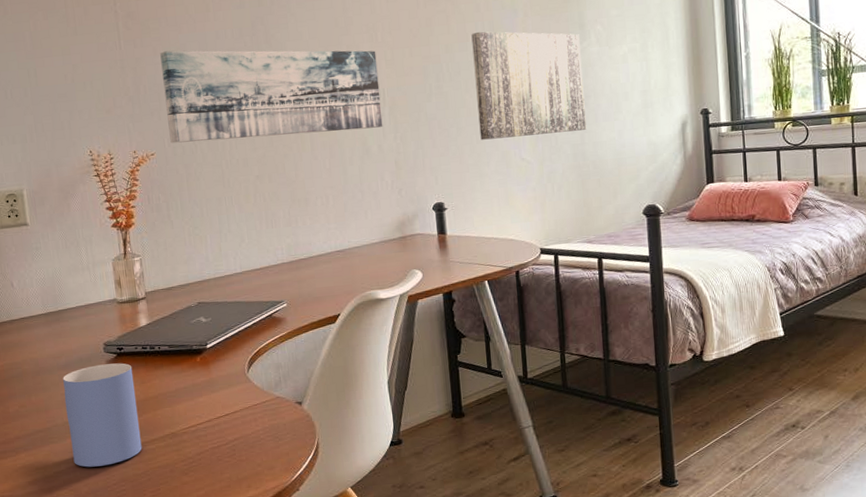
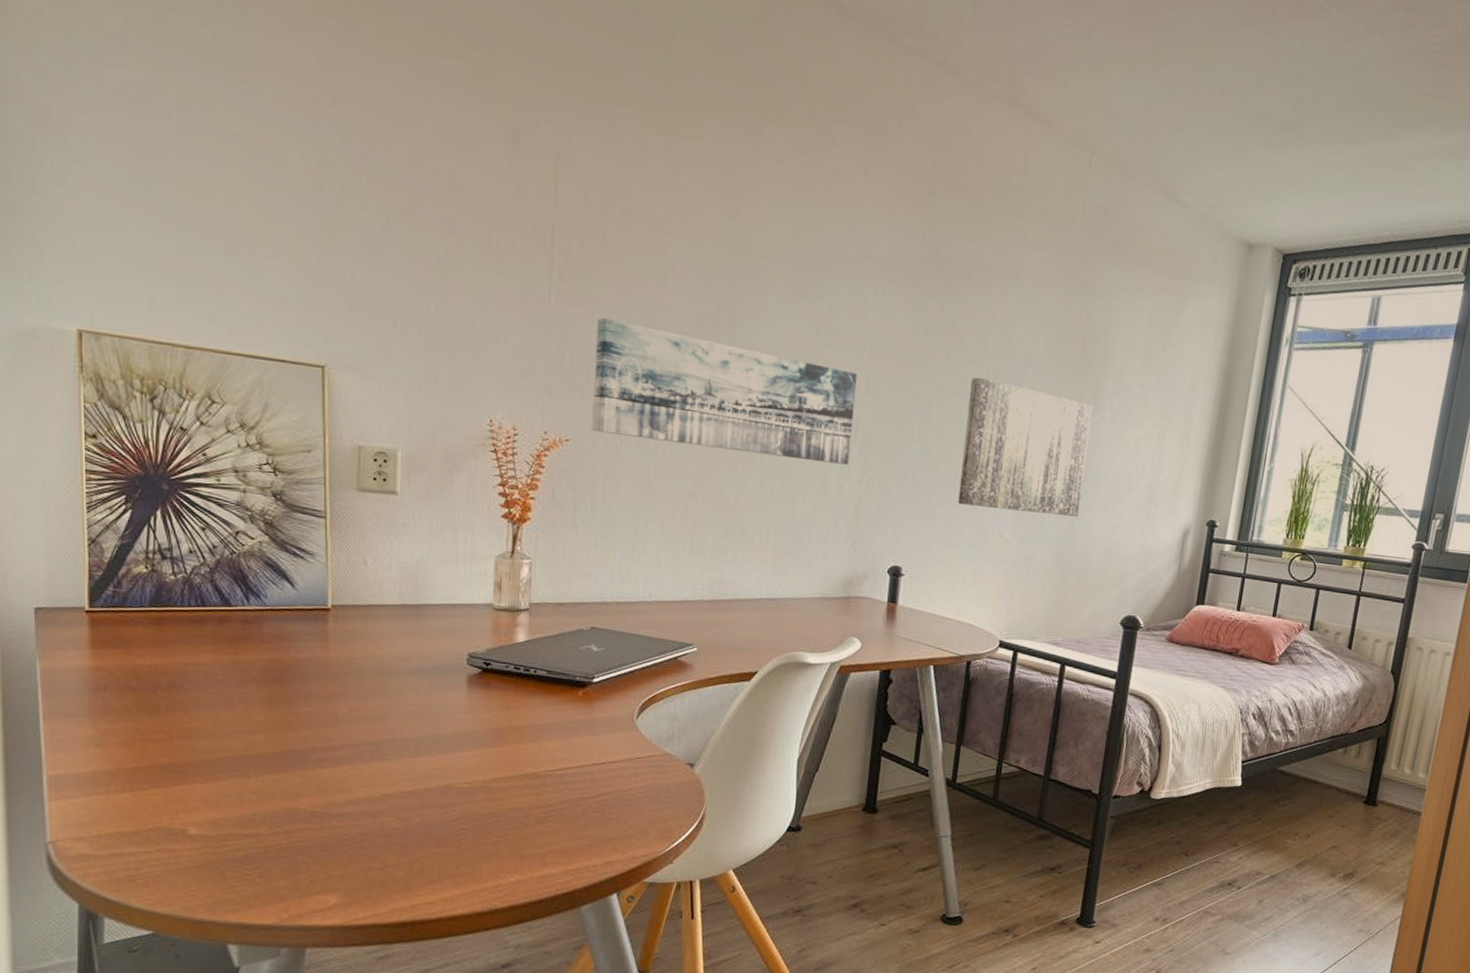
mug: present [63,363,142,467] -> none [408,677,499,797]

